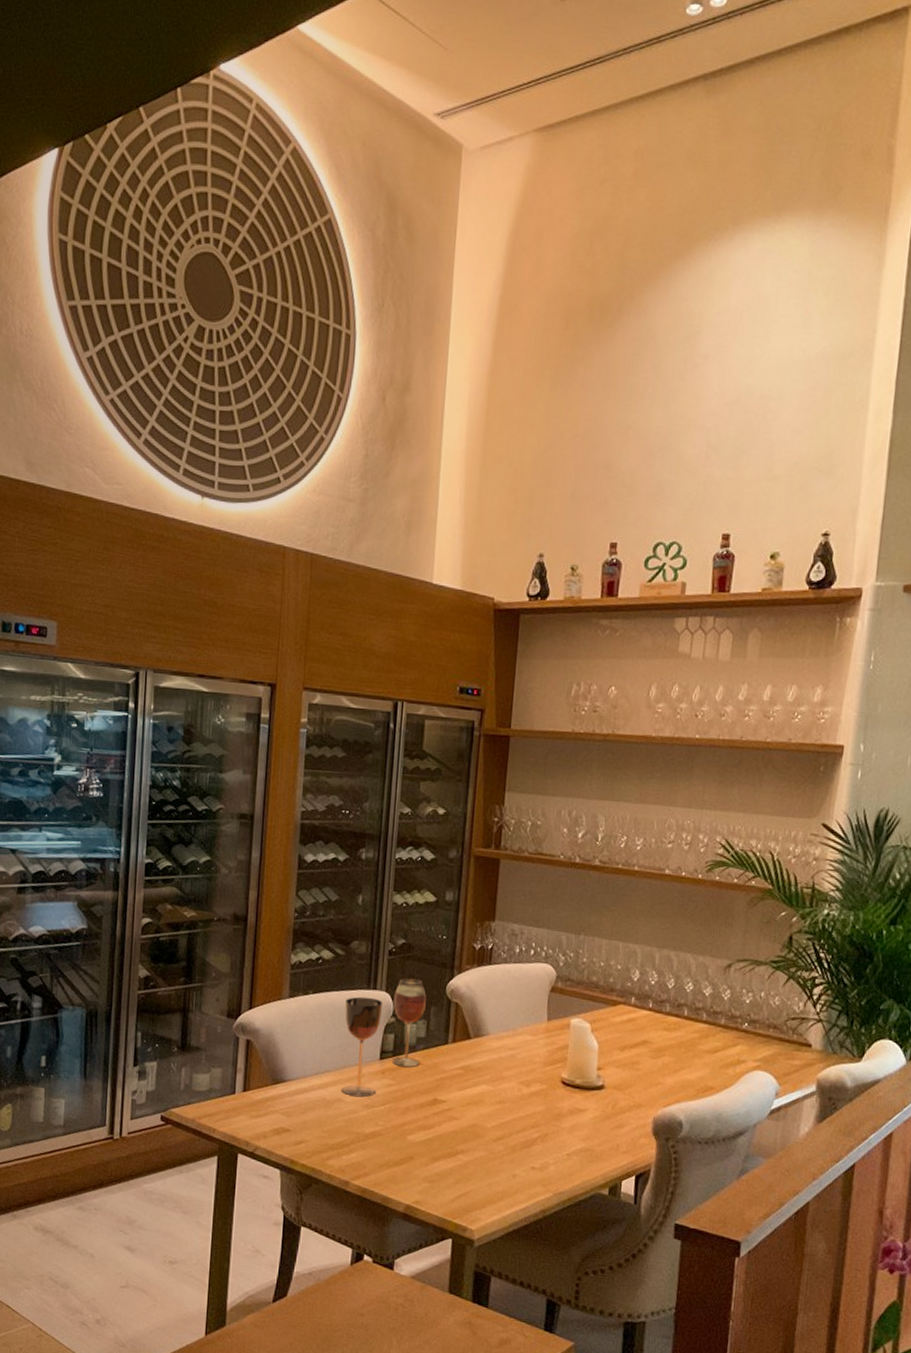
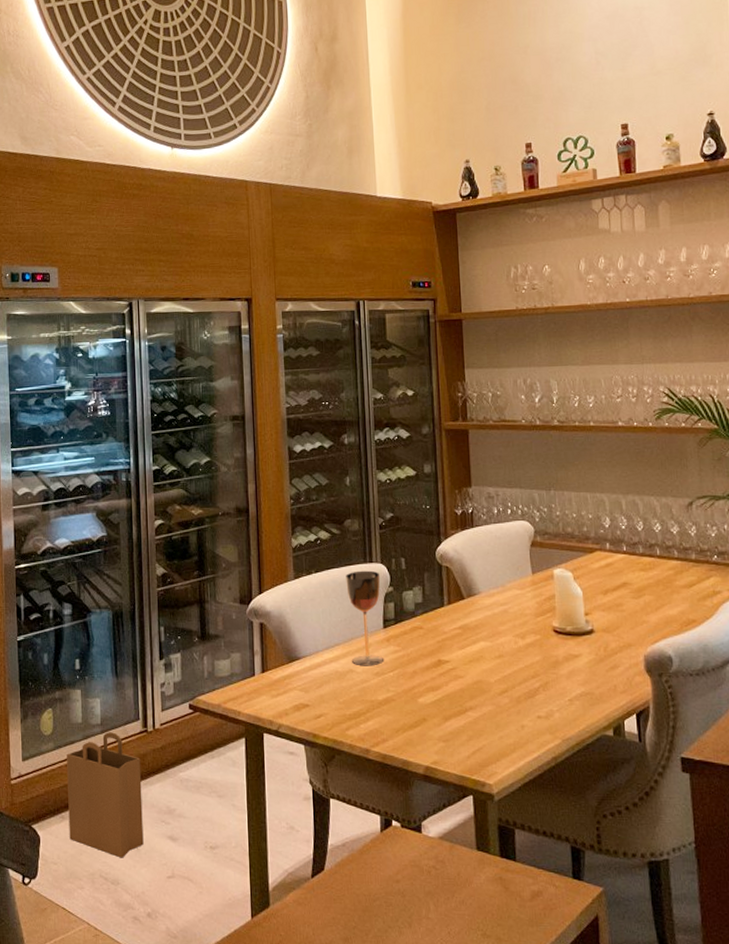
shopping bag: none [20,1135,103,1263] -> present [67,732,144,858]
wineglass: present [393,978,426,1067] -> none [389,548,421,632]

